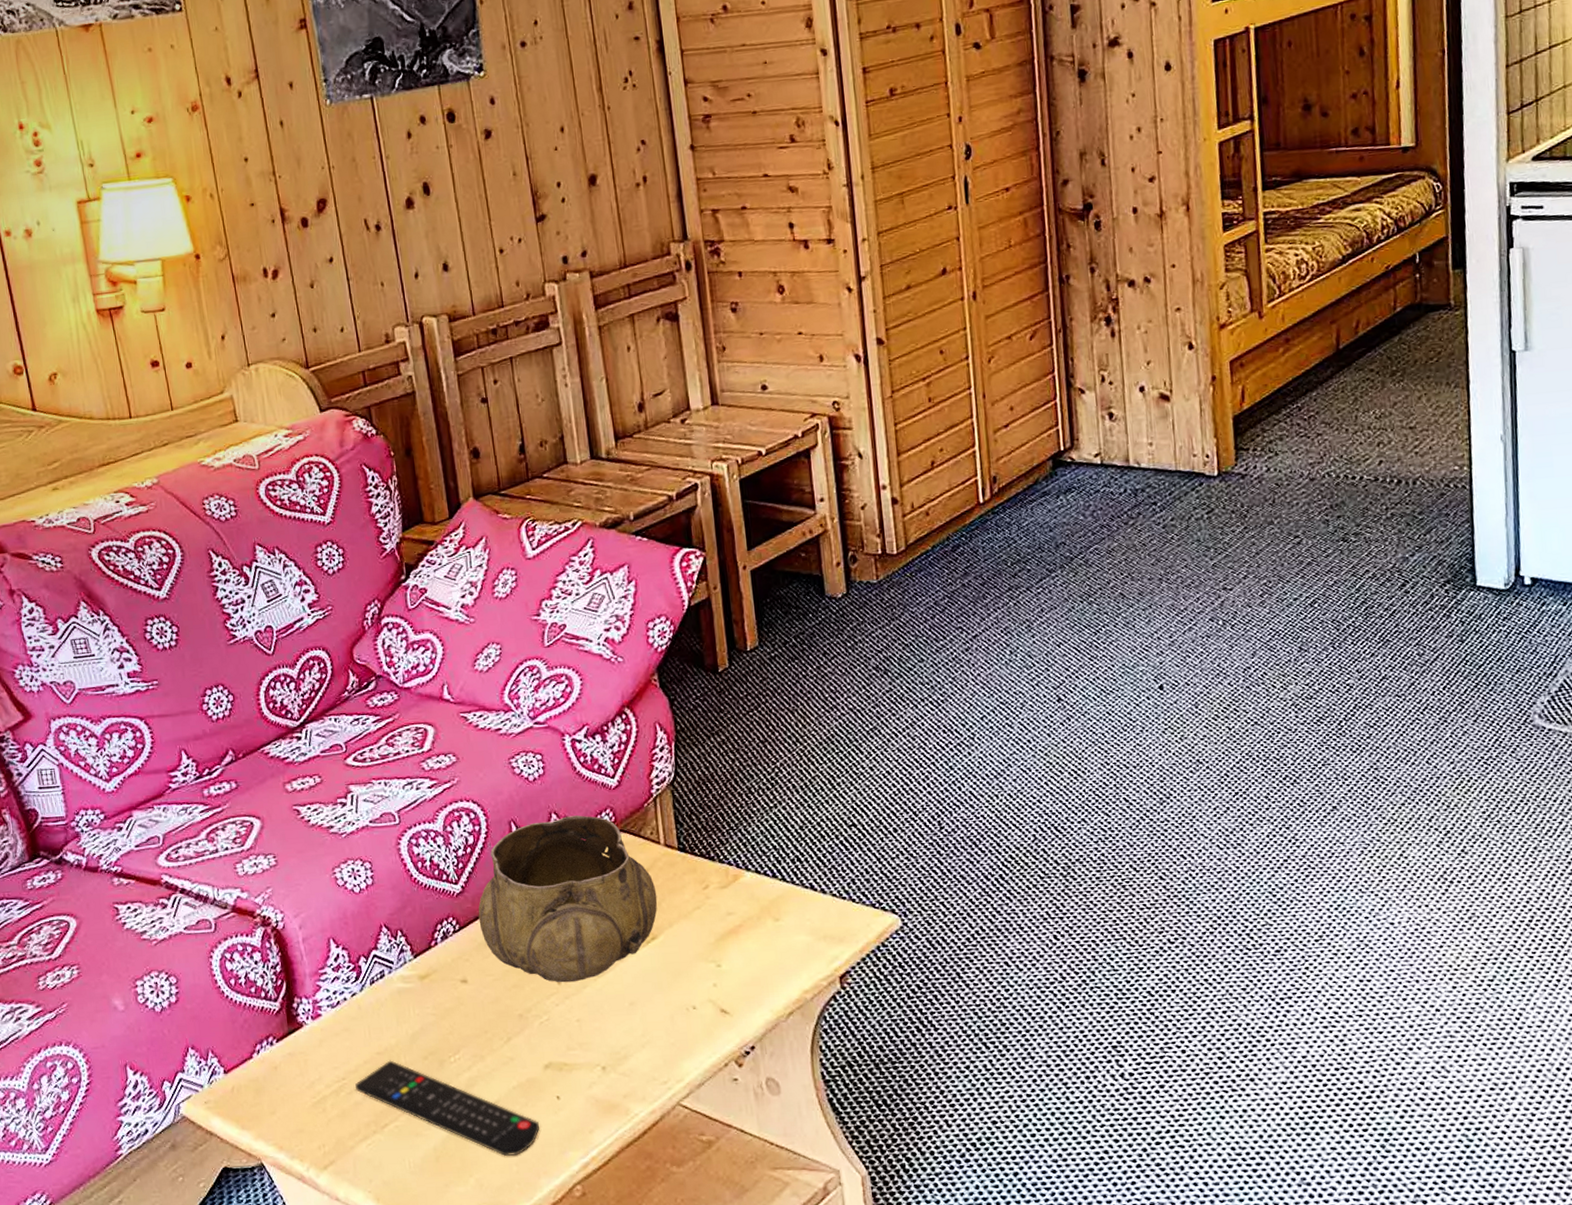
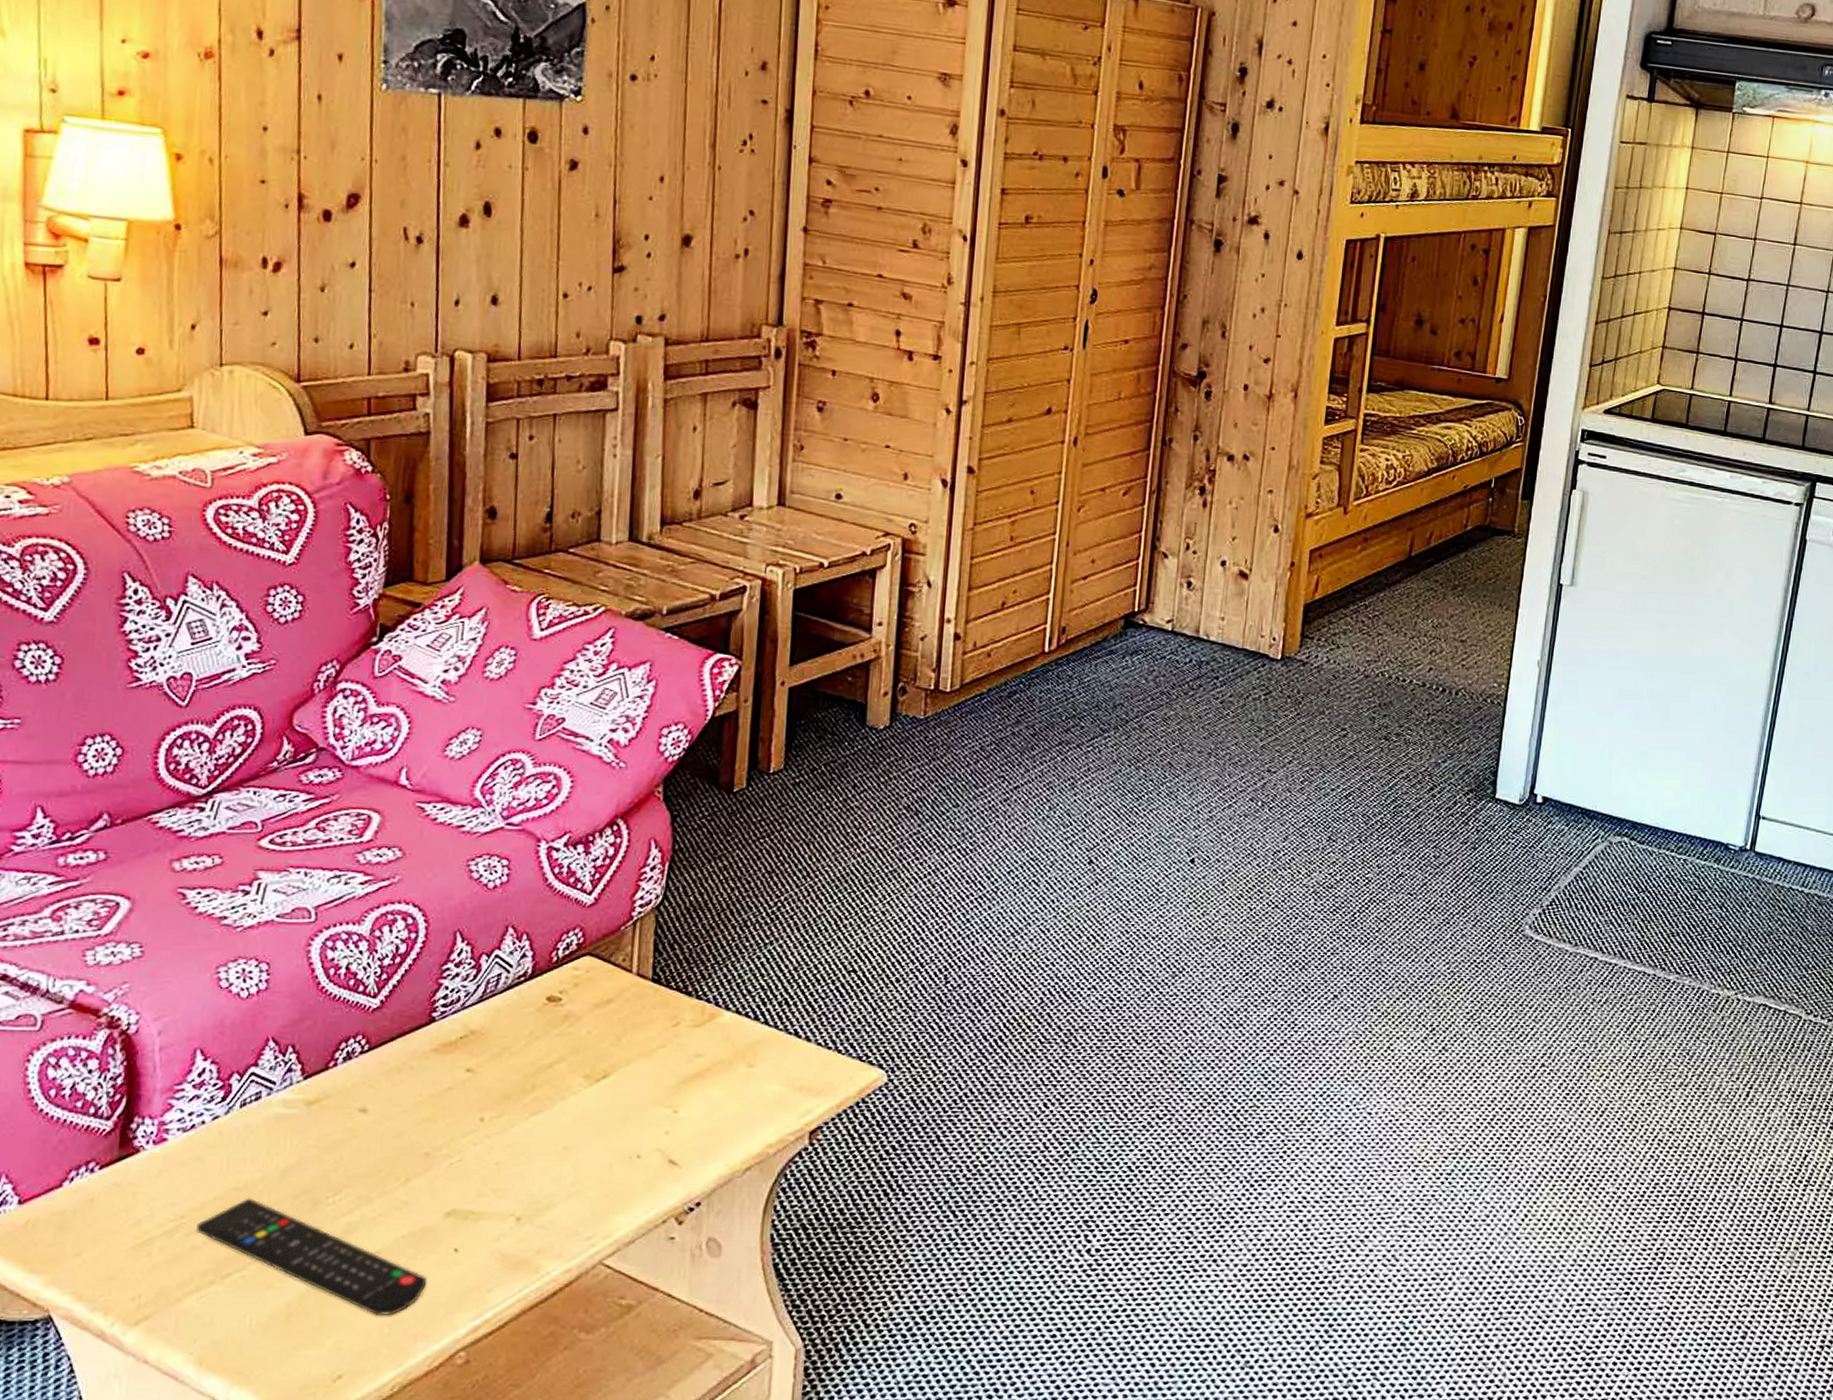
decorative bowl: present [478,815,658,983] -> none [395,932,618,1120]

